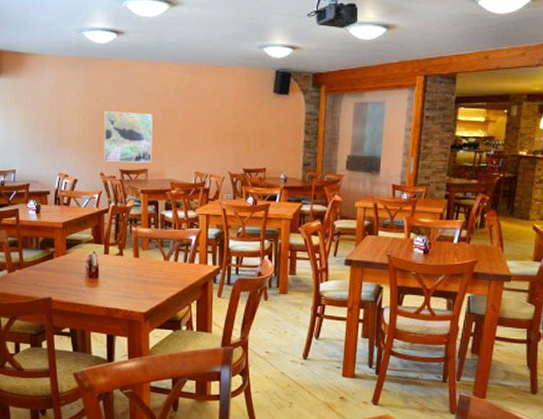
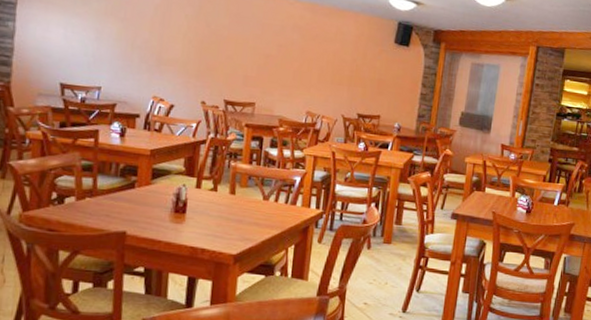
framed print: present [103,111,153,163] -> none [207,38,267,97]

